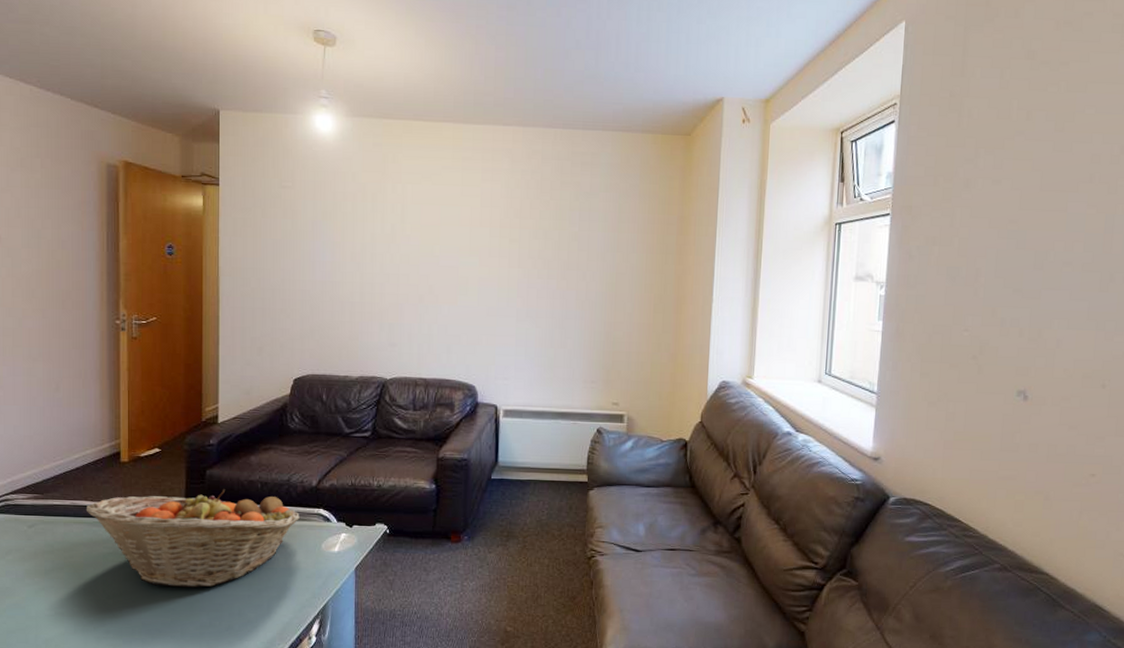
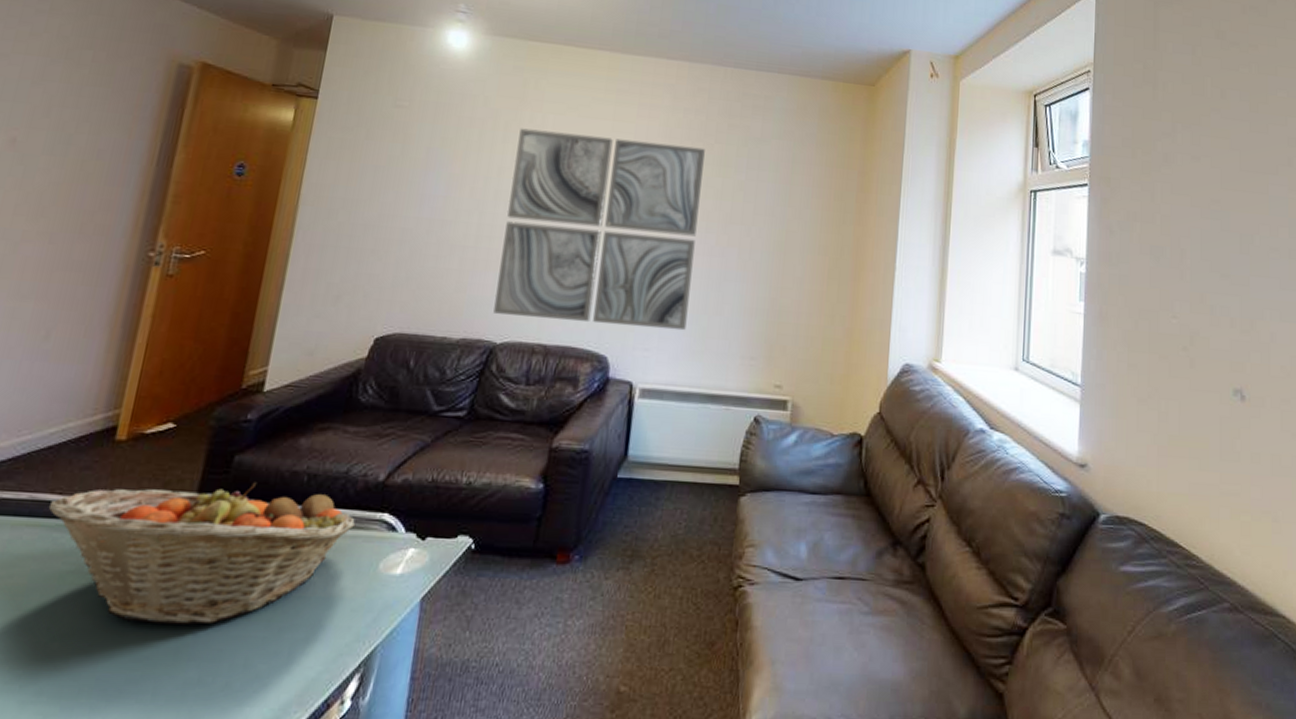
wall art: none [381,198,542,362] -> present [493,128,705,331]

